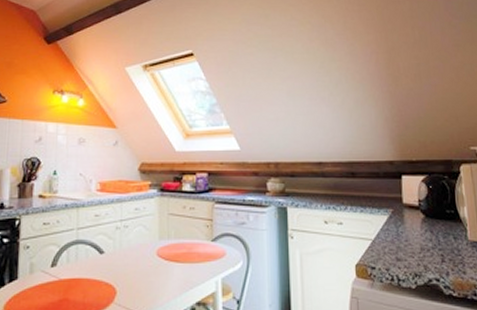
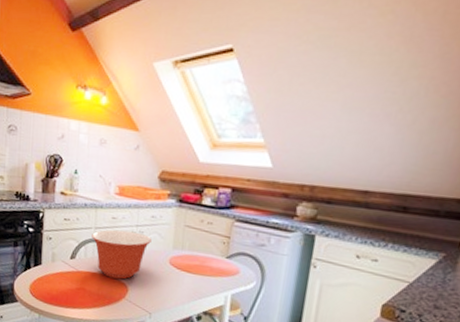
mixing bowl: none [74,227,137,281] -> present [92,229,152,280]

